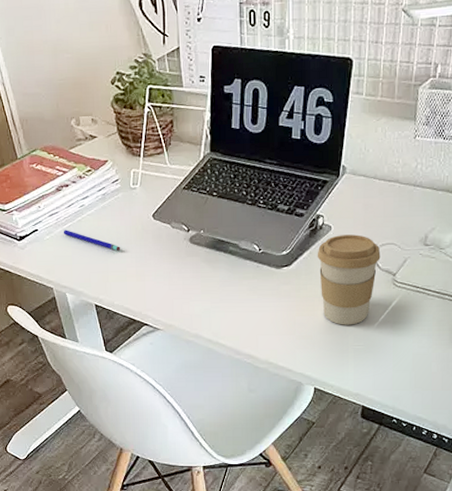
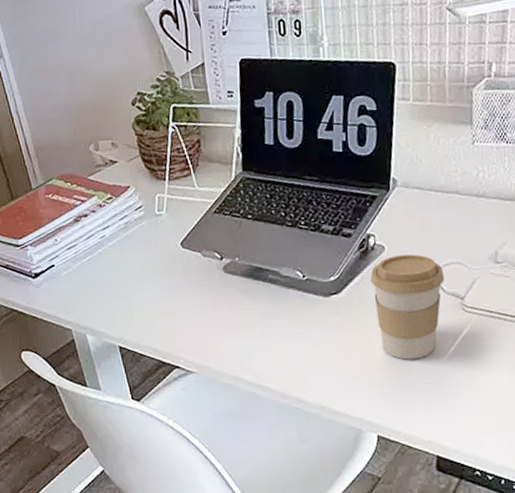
pen: present [63,230,120,251] -> none [82,264,146,285]

